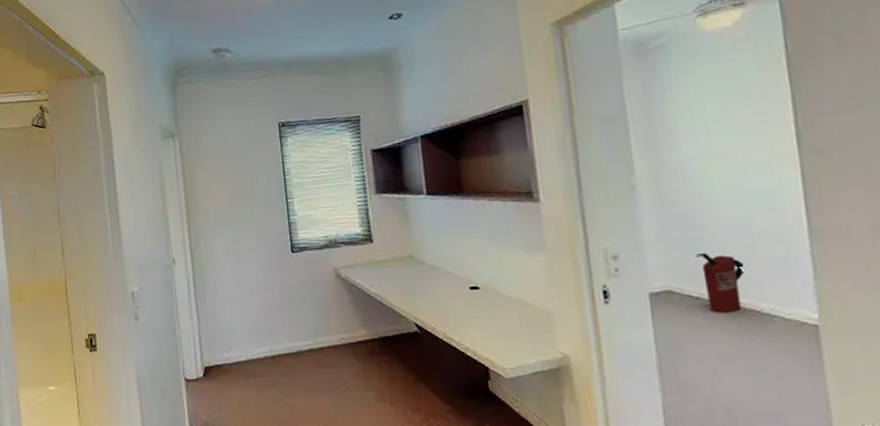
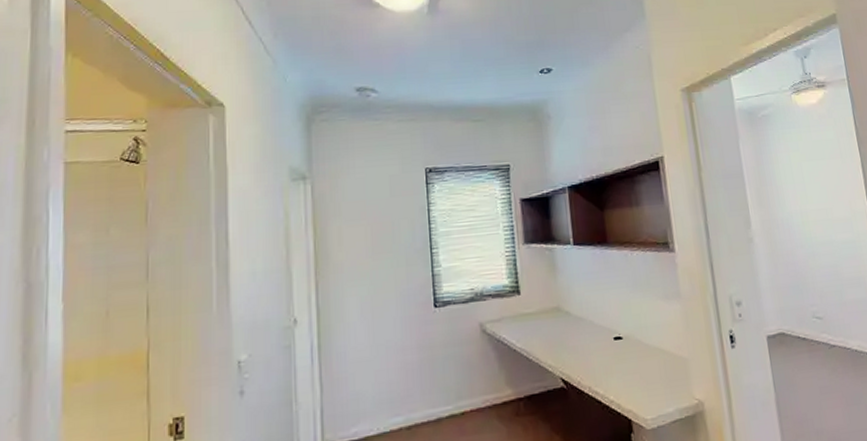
fire extinguisher: present [695,252,745,313] -> none [800,296,838,352]

